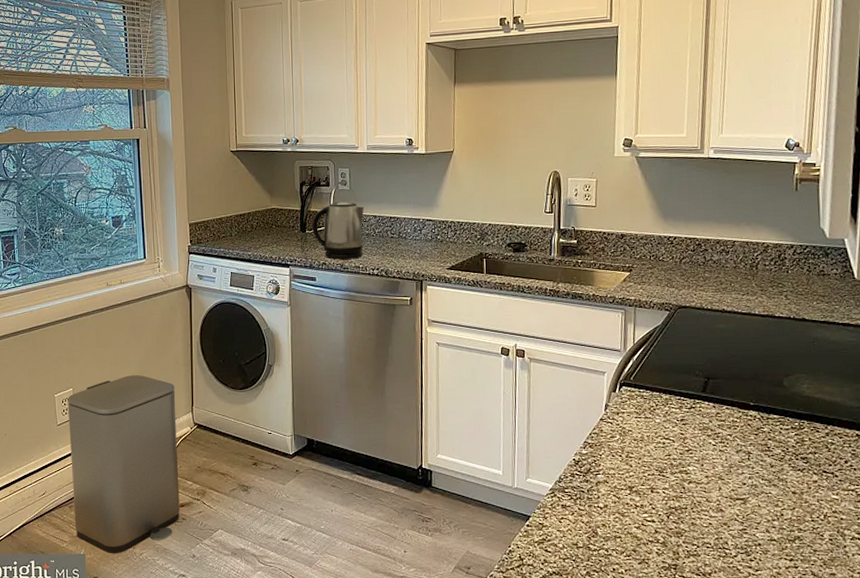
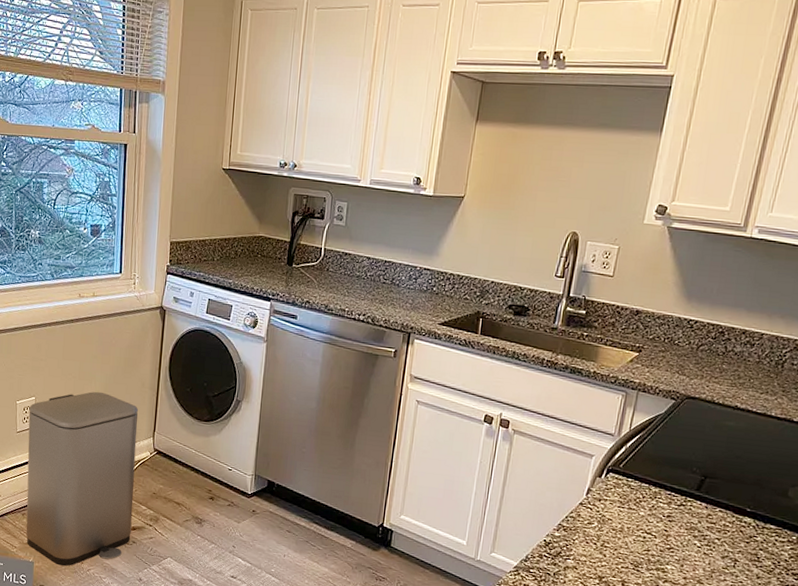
kettle: present [311,201,364,260] -> none [299,237,358,301]

